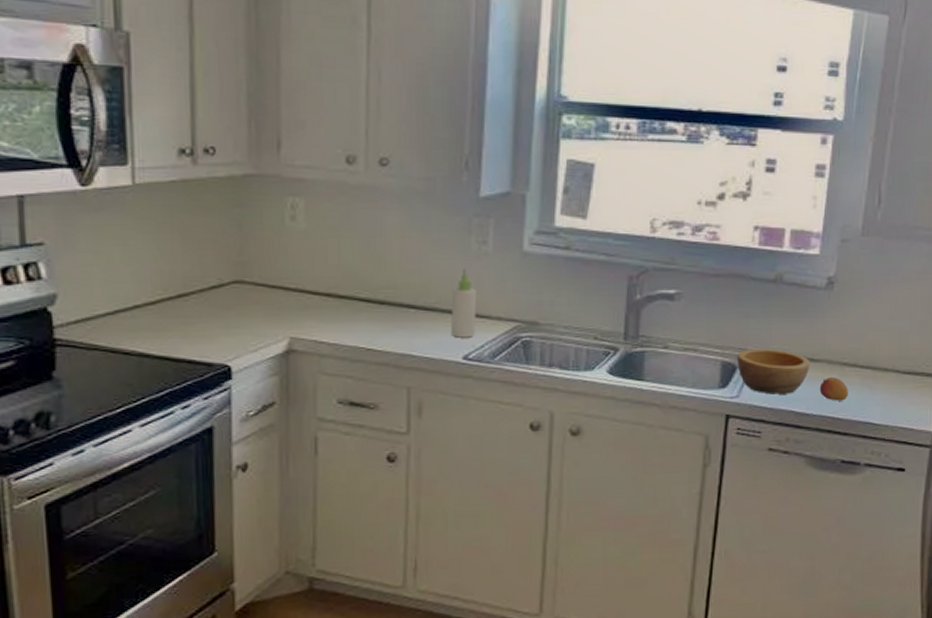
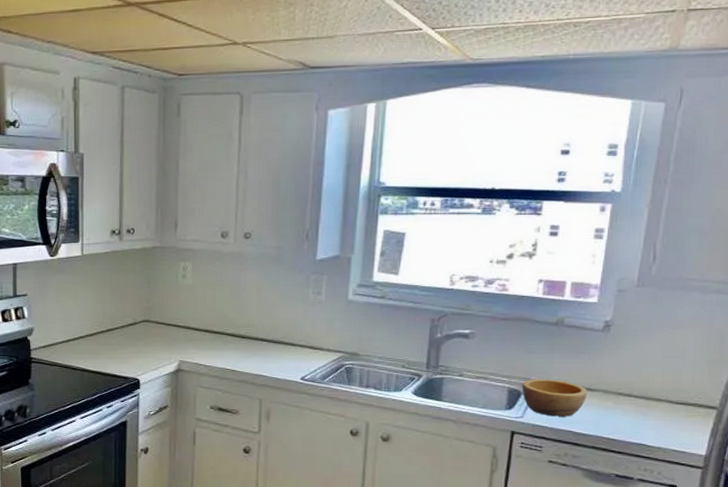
bottle: present [451,268,477,338] -> none [293,312,313,364]
fruit: present [819,377,848,401] -> none [596,405,623,425]

